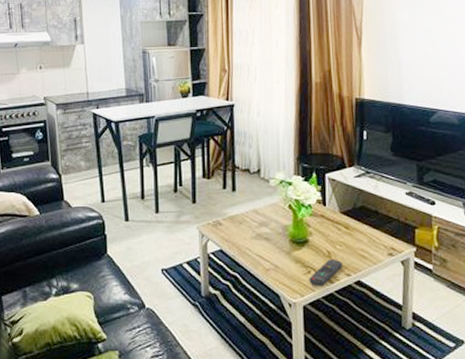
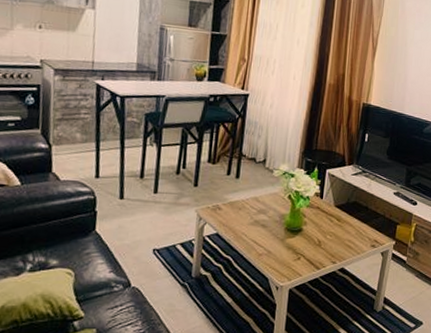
remote control: present [309,259,343,287] -> none [297,247,330,272]

